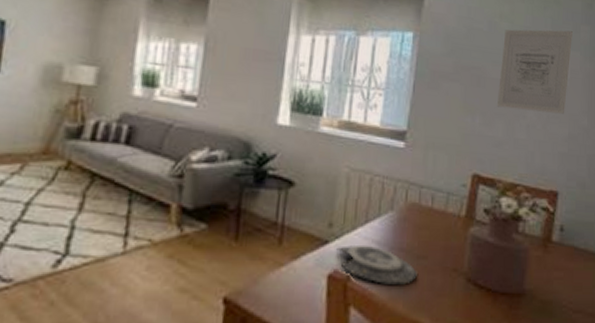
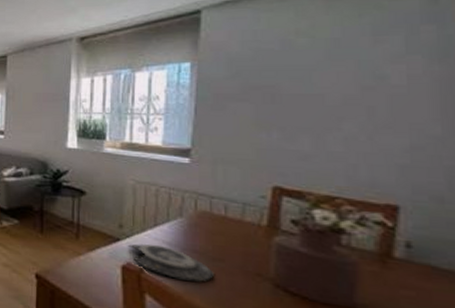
wall art: present [497,29,573,114] -> none [300,34,407,124]

